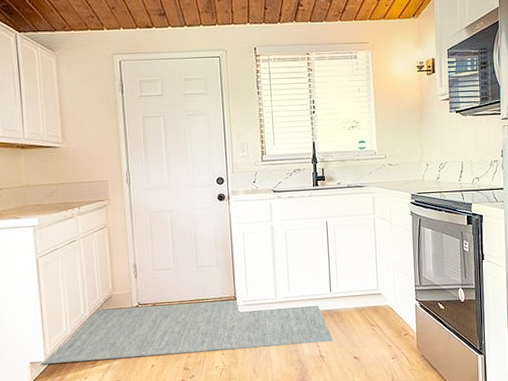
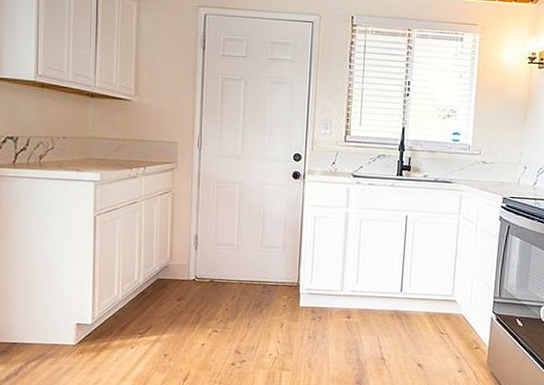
rug: present [40,300,333,365] -> none [87,278,398,345]

